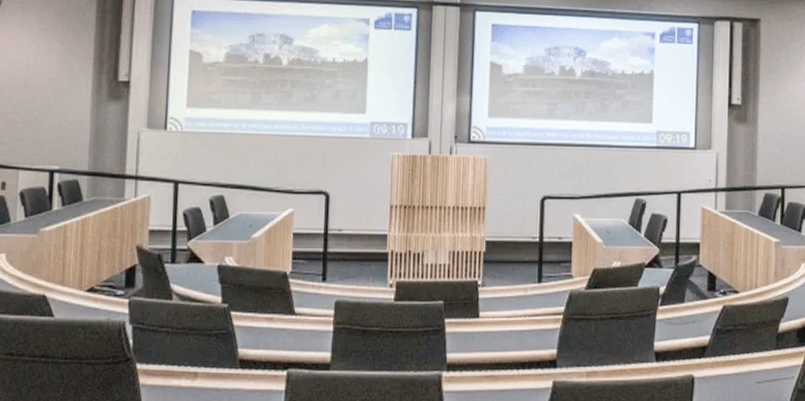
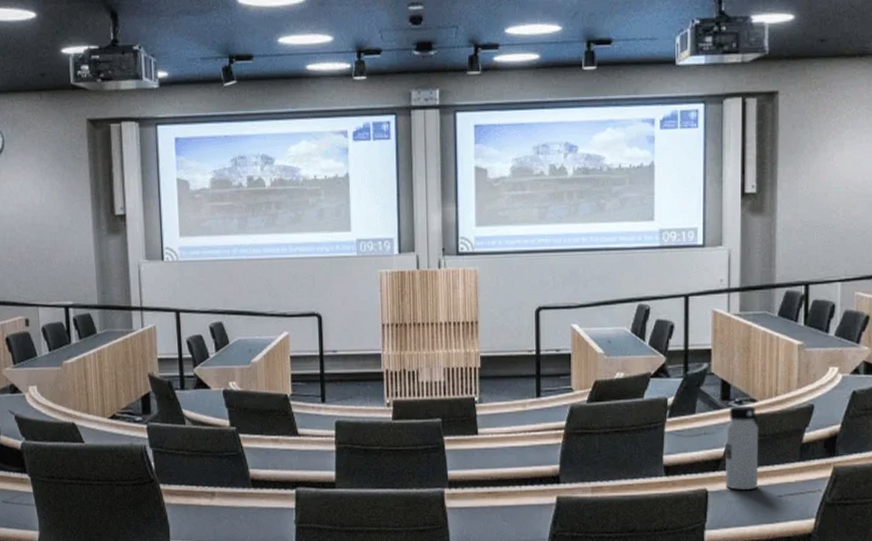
water bottle: none [709,296,741,376] -> present [724,405,759,490]

